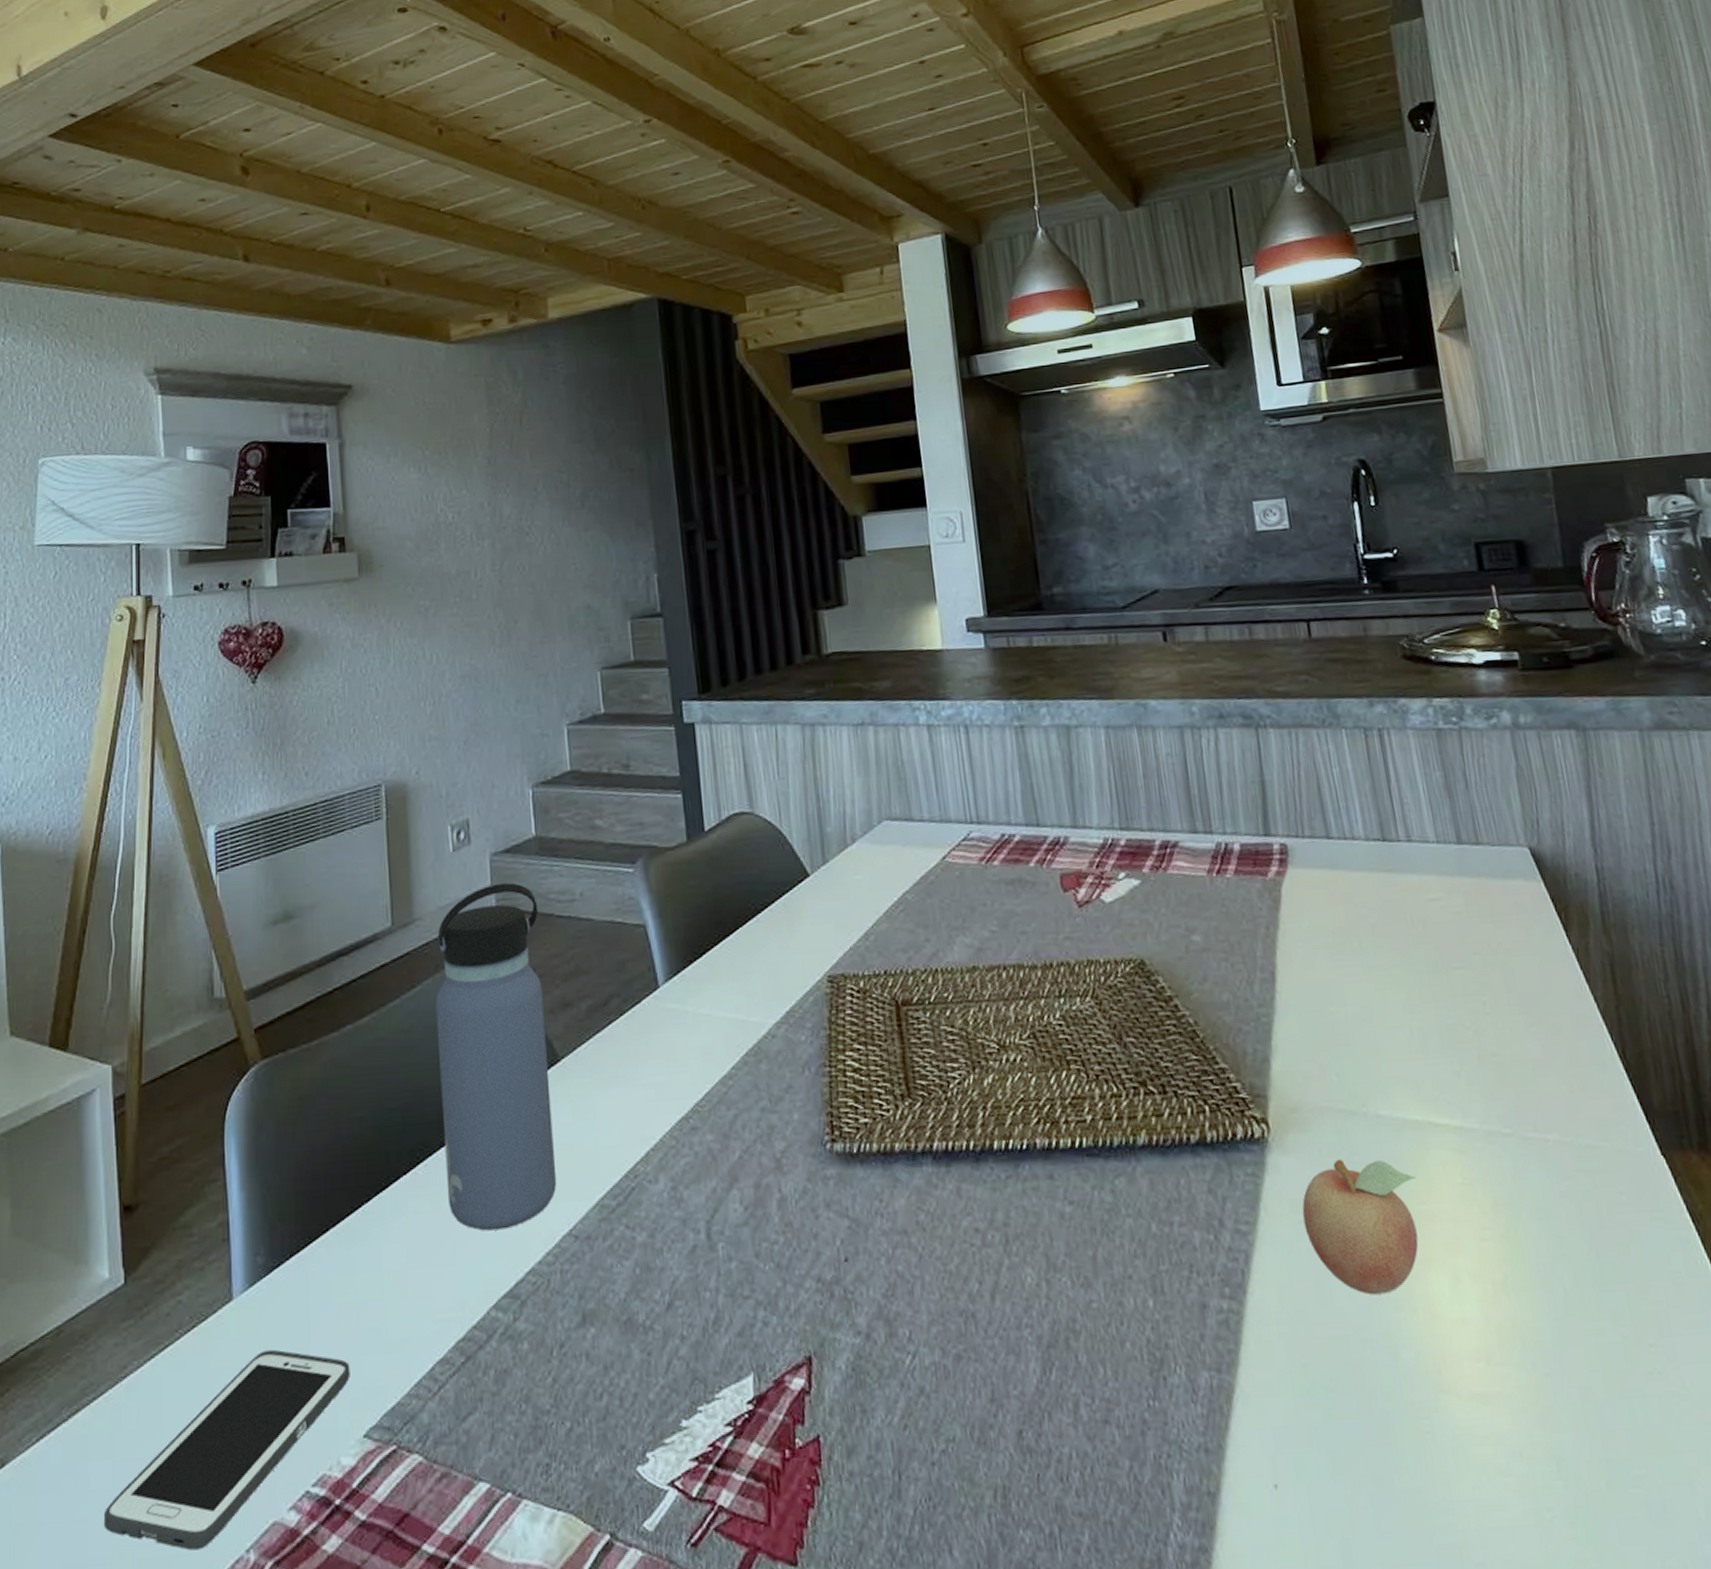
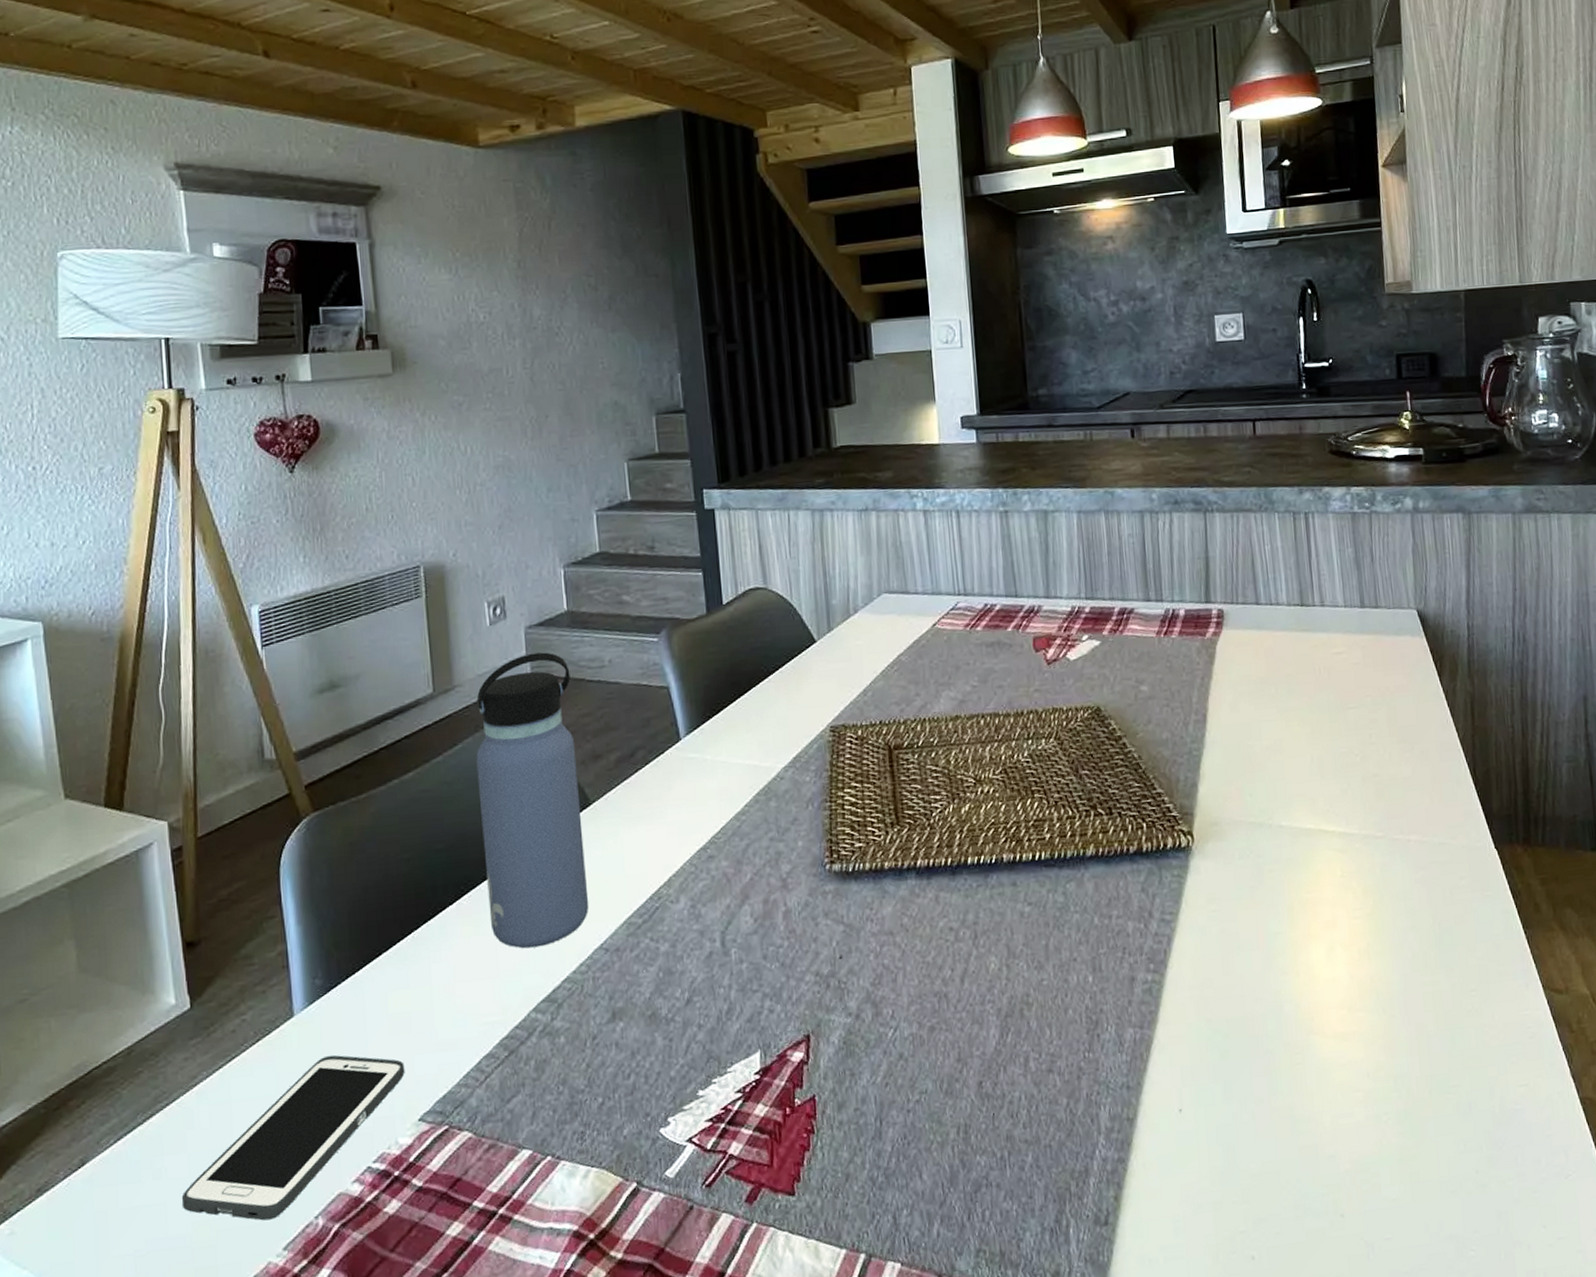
fruit: present [1302,1159,1419,1295] -> none [1215,860,1306,964]

